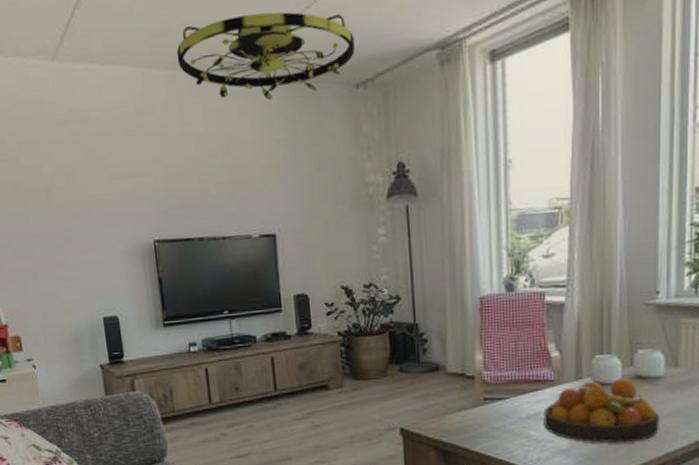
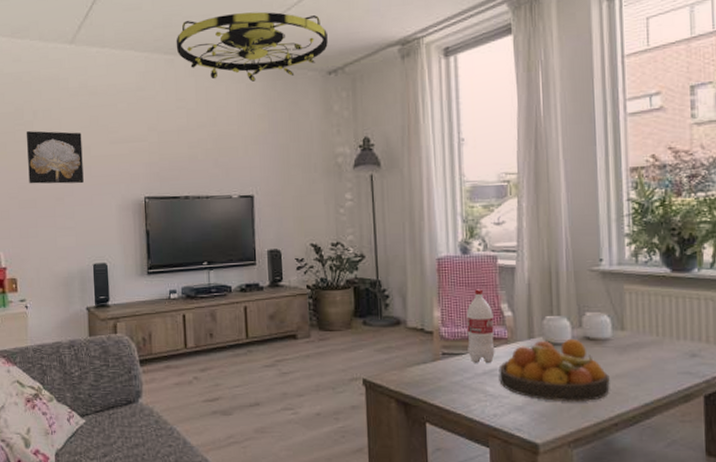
wall art: none [12,167,84,230] -> present [26,131,84,184]
bottle: none [510,329,540,408] -> present [466,289,495,364]

